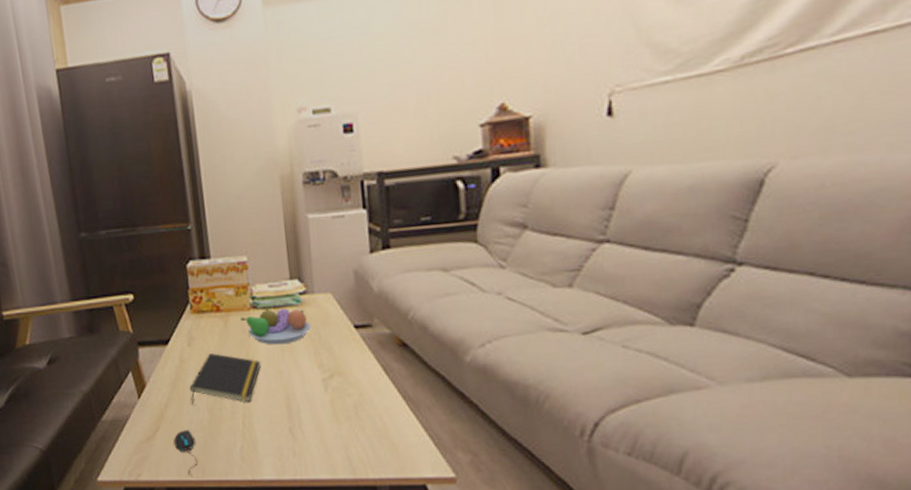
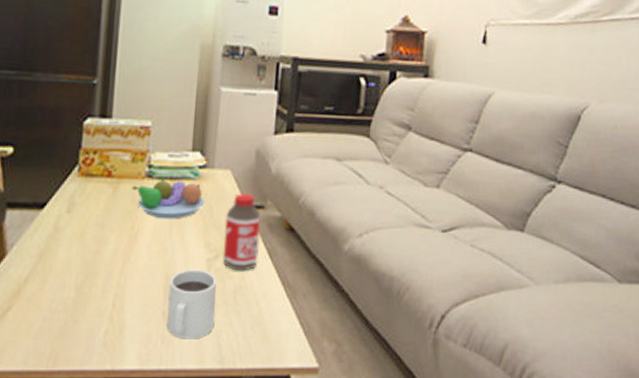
mouse: present [173,429,198,477] -> none [26,309,54,367]
notepad: present [189,353,261,404] -> none [57,223,146,281]
mug: none [290,388,341,453] -> present [166,269,217,339]
bottle: none [333,314,374,388] -> present [223,193,261,271]

